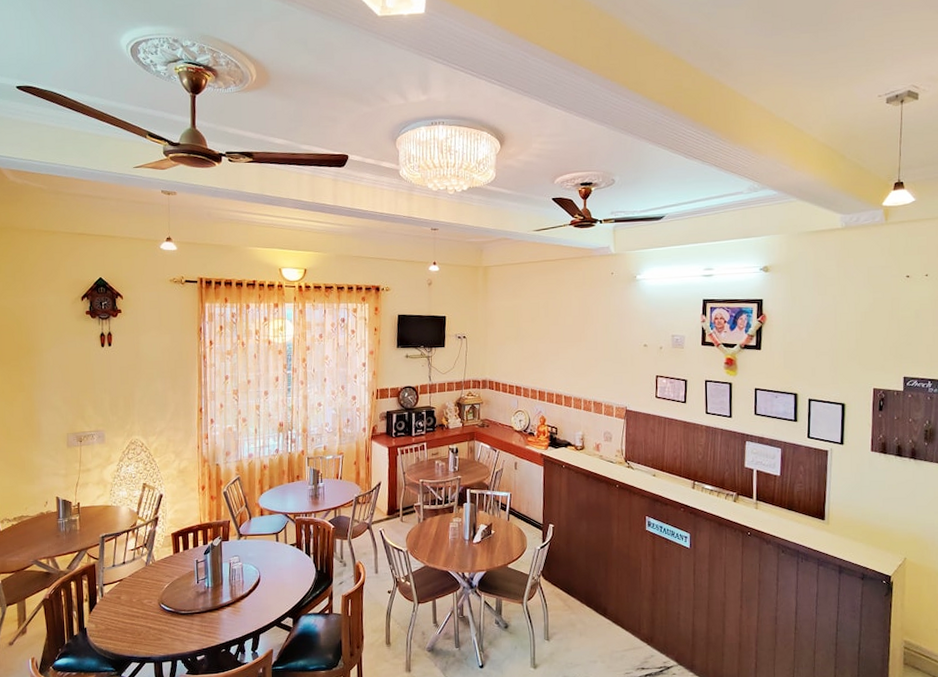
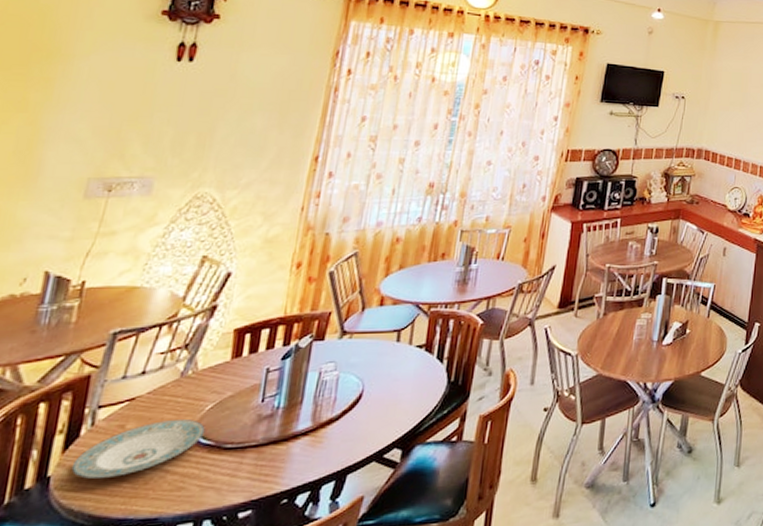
plate: none [96,594,167,630] -> present [71,419,206,479]

